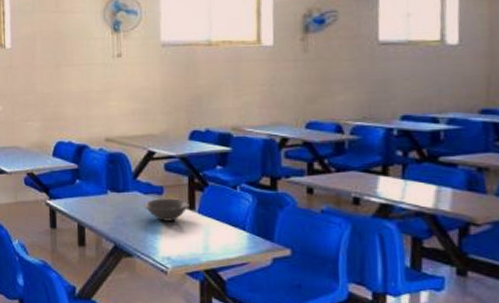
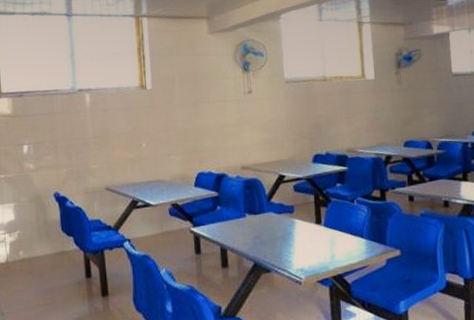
bowl: present [144,198,189,221] -> none [278,215,317,237]

